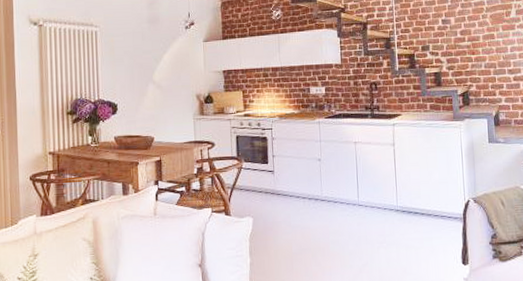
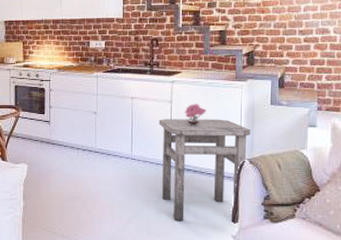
side table: none [383,159,473,266] -> present [159,119,251,220]
potted plant: none [407,144,429,168] -> present [184,103,207,126]

